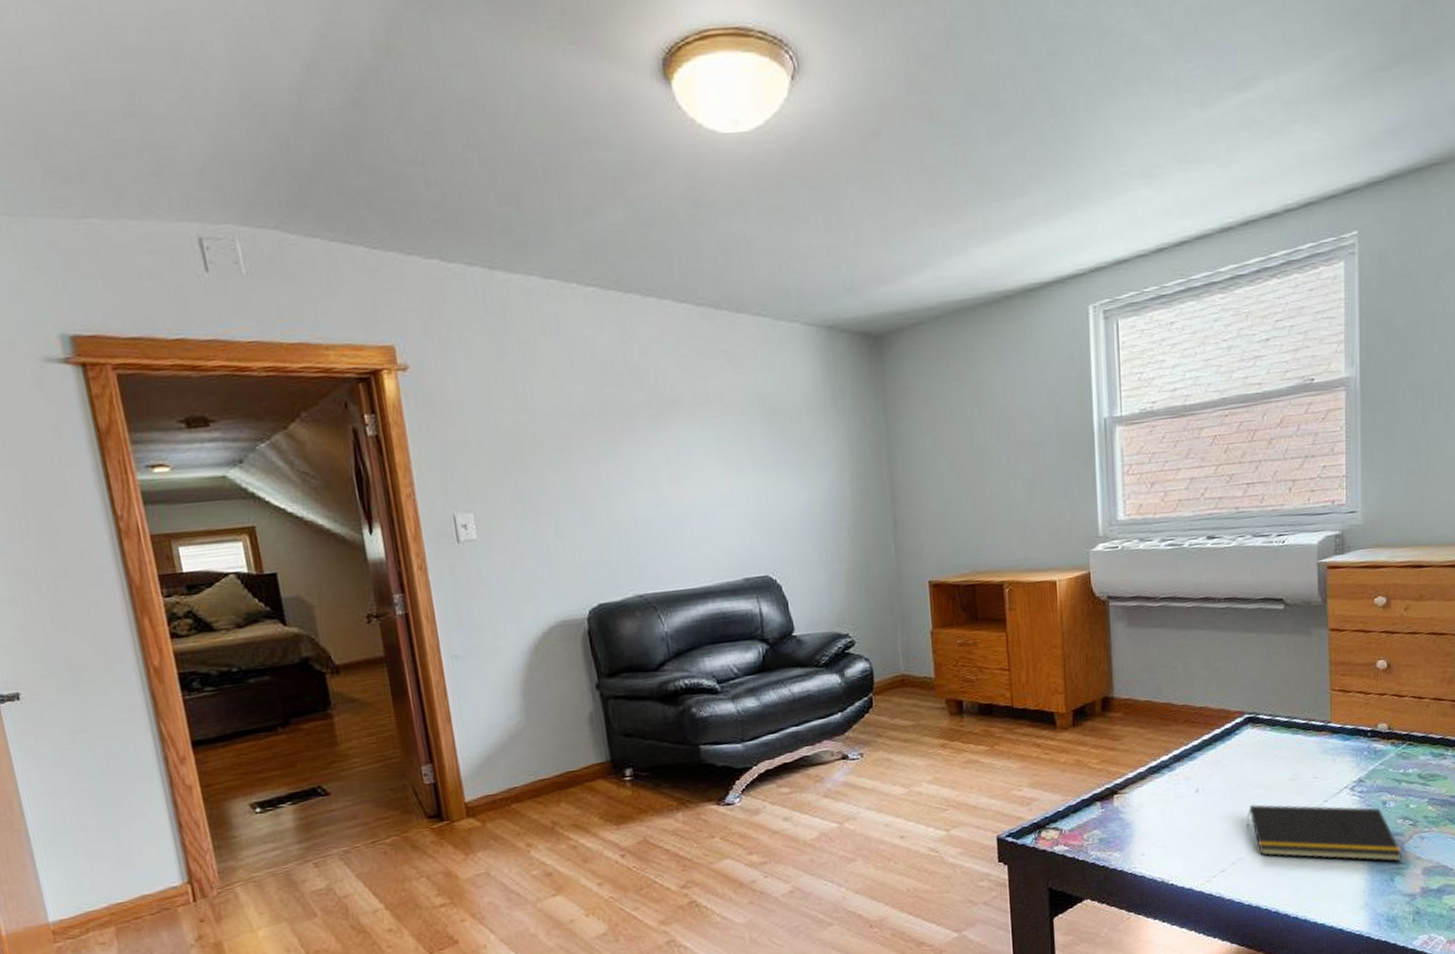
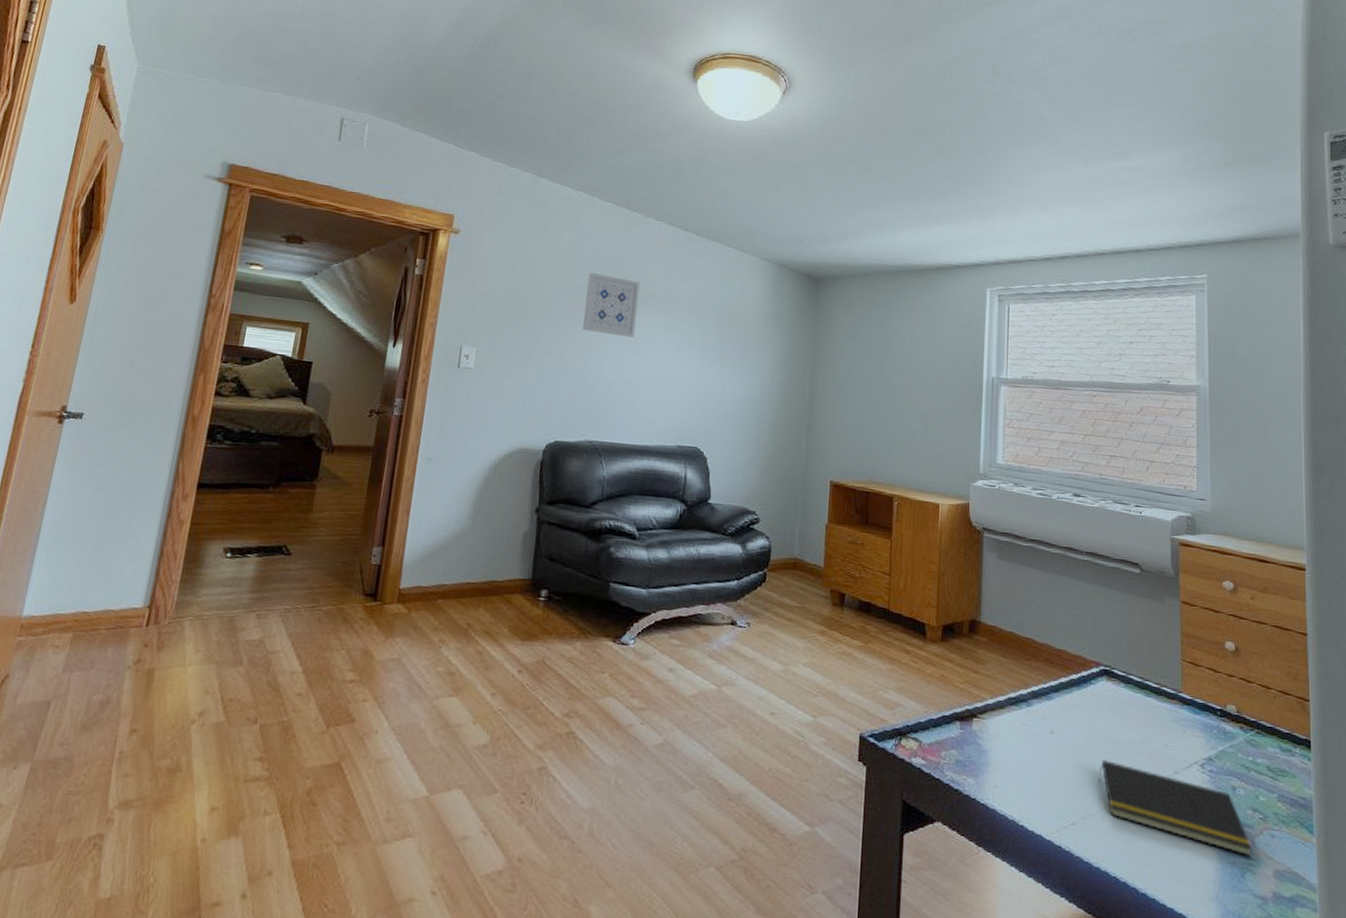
wall art: none [588,386,664,464] -> present [582,273,640,338]

